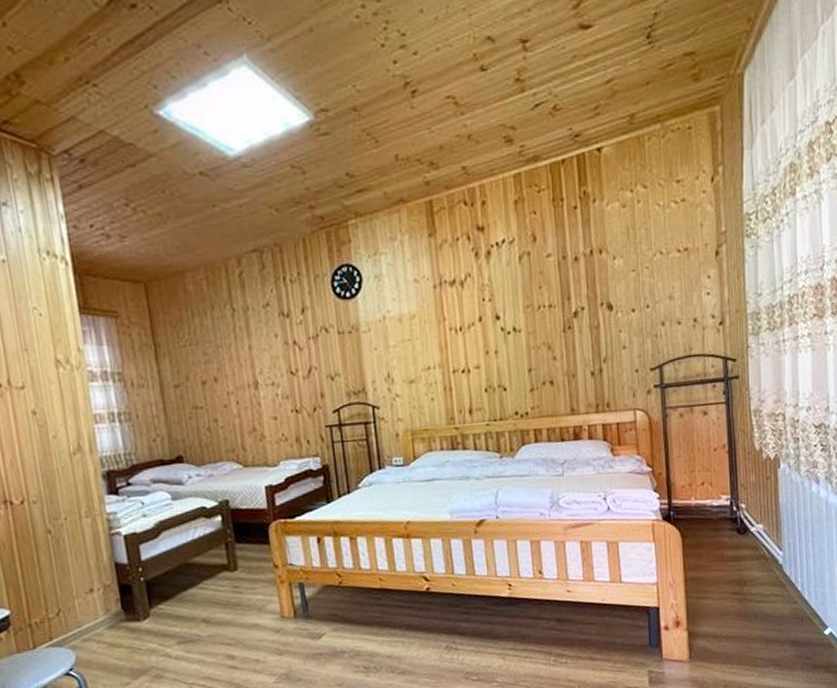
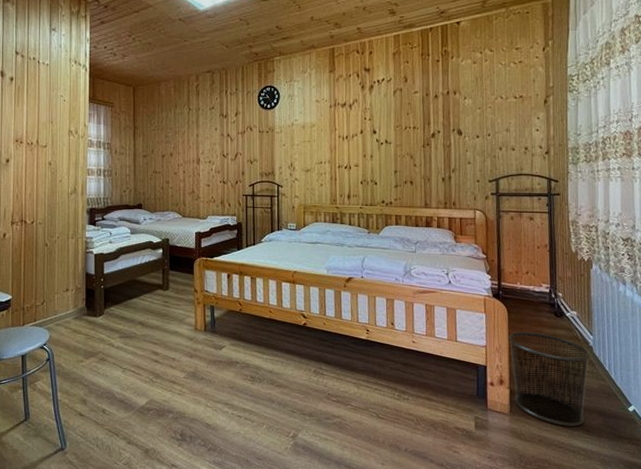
waste bin: none [684,557,780,665] -> present [508,331,591,426]

